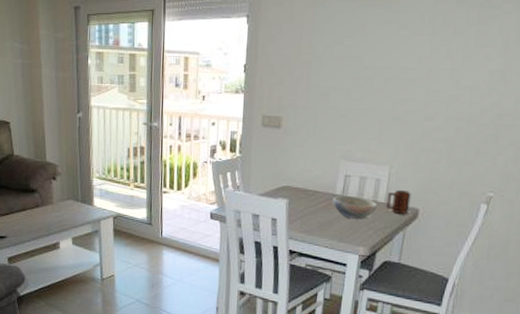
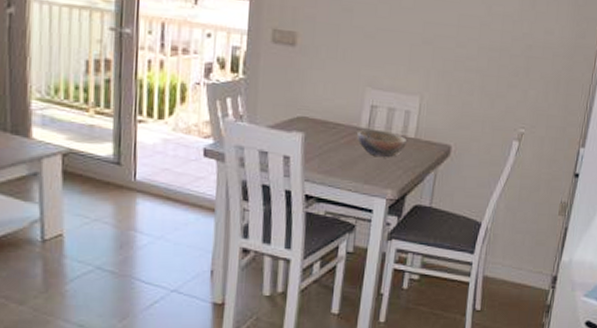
mug: present [386,189,411,214] -> none [416,123,443,151]

